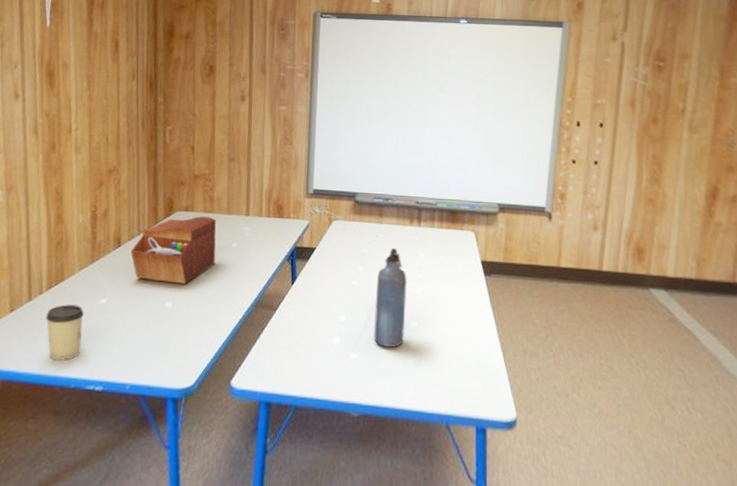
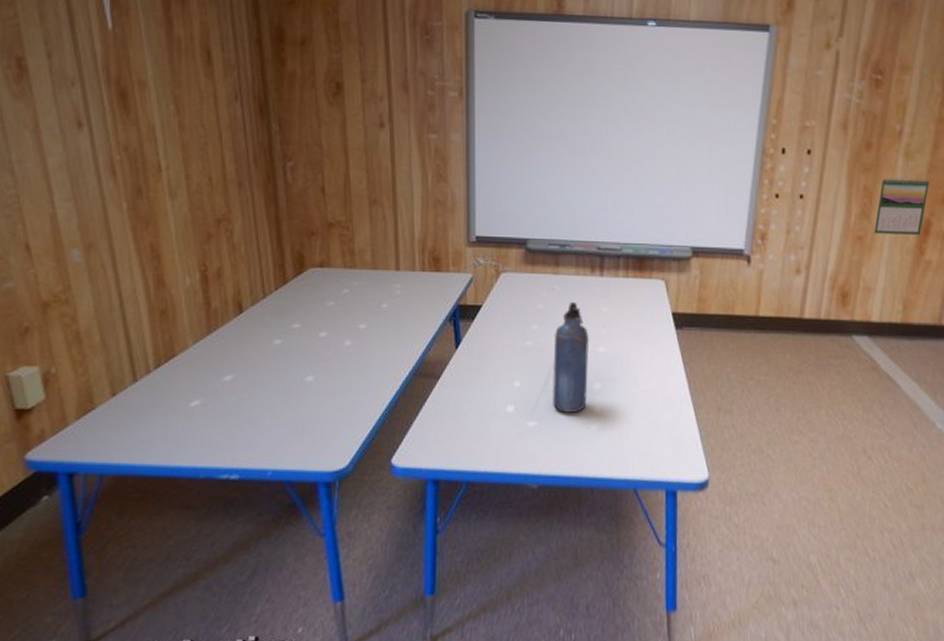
cup: present [46,304,84,361] -> none [158,384,208,449]
sewing box: present [130,216,217,284] -> none [256,273,362,354]
calendar: none [665,148,714,199] -> present [874,177,930,235]

